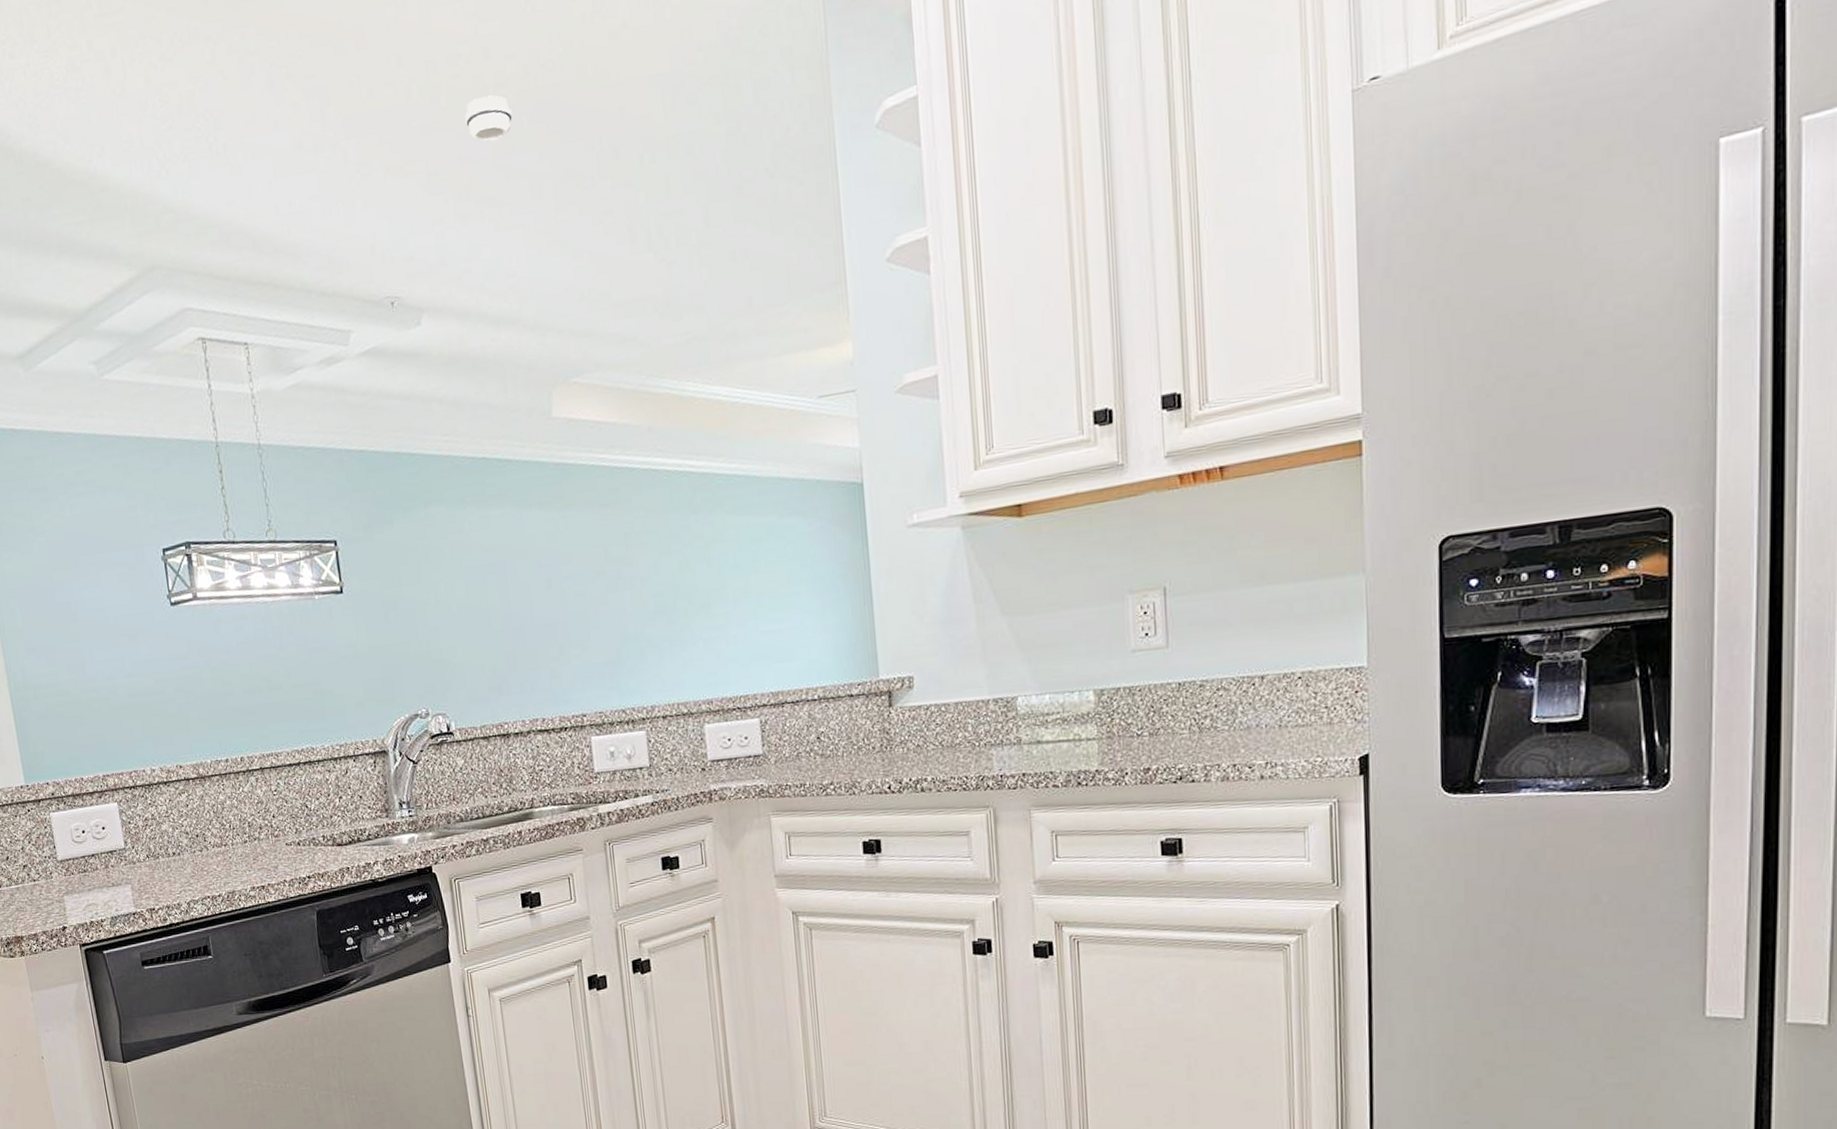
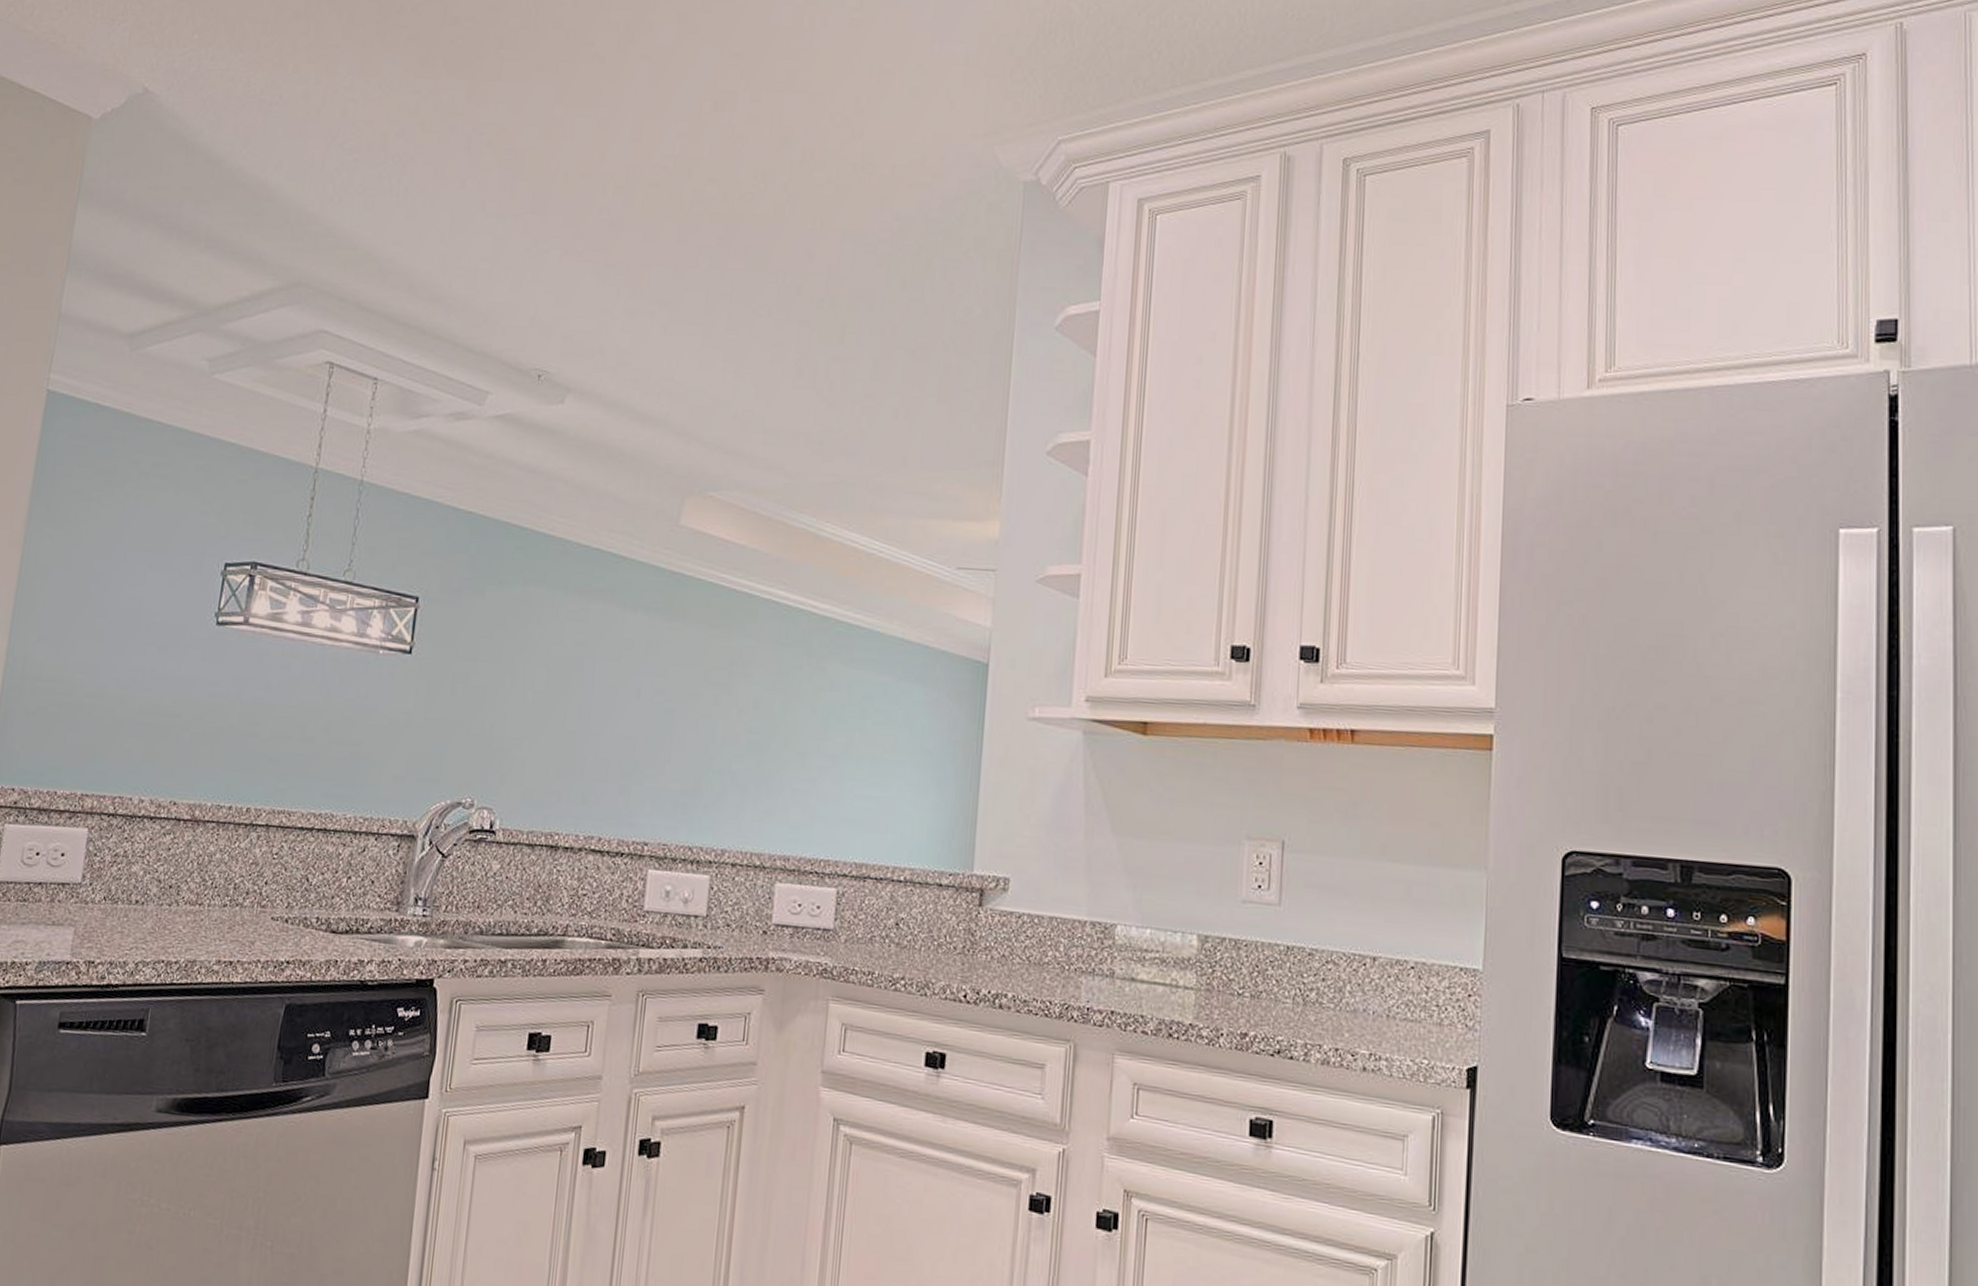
smoke detector: present [465,95,513,142] -> none [655,209,703,252]

